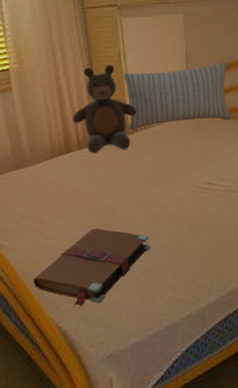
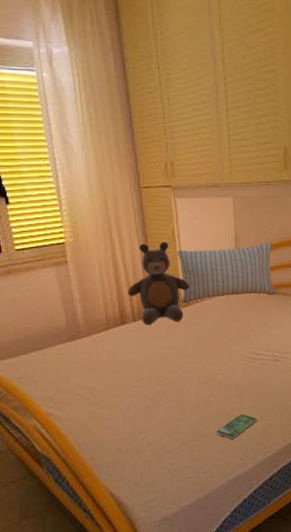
book: present [33,228,150,307] -> none [86,396,201,474]
smartphone: none [166,249,210,275] -> present [216,414,257,439]

